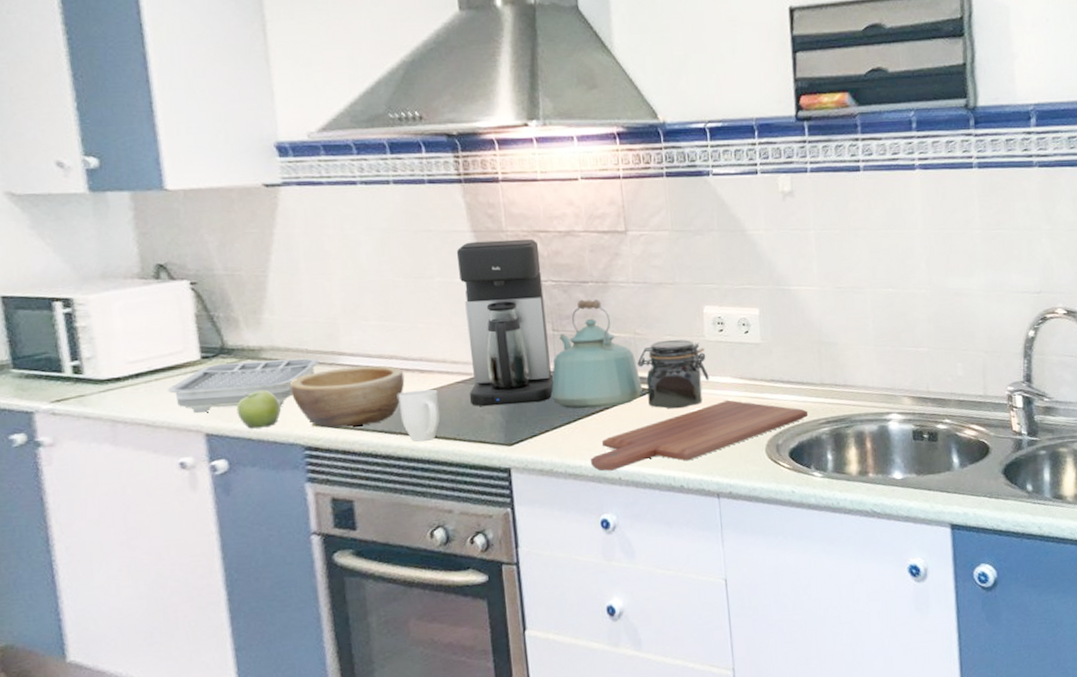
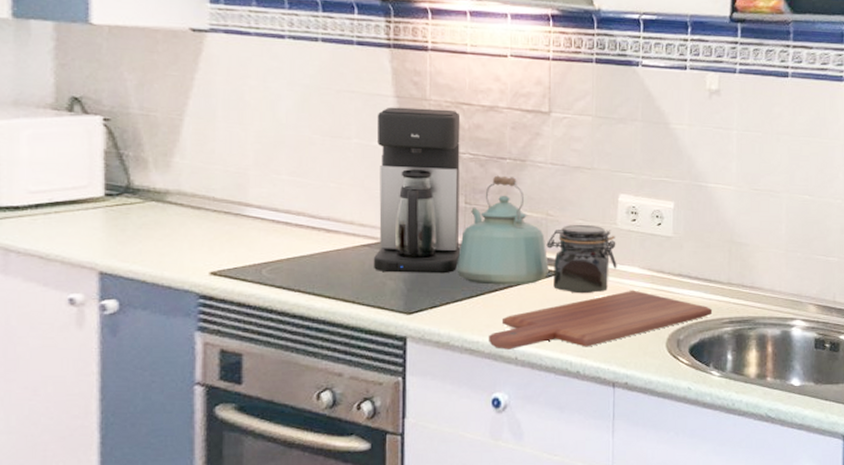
dish rack: present [167,358,320,414] -> none [65,202,226,251]
fruit: present [236,390,282,430] -> none [134,233,181,273]
bowl: present [289,365,405,429] -> none [191,219,310,280]
mug: present [398,389,441,443] -> none [300,249,342,302]

